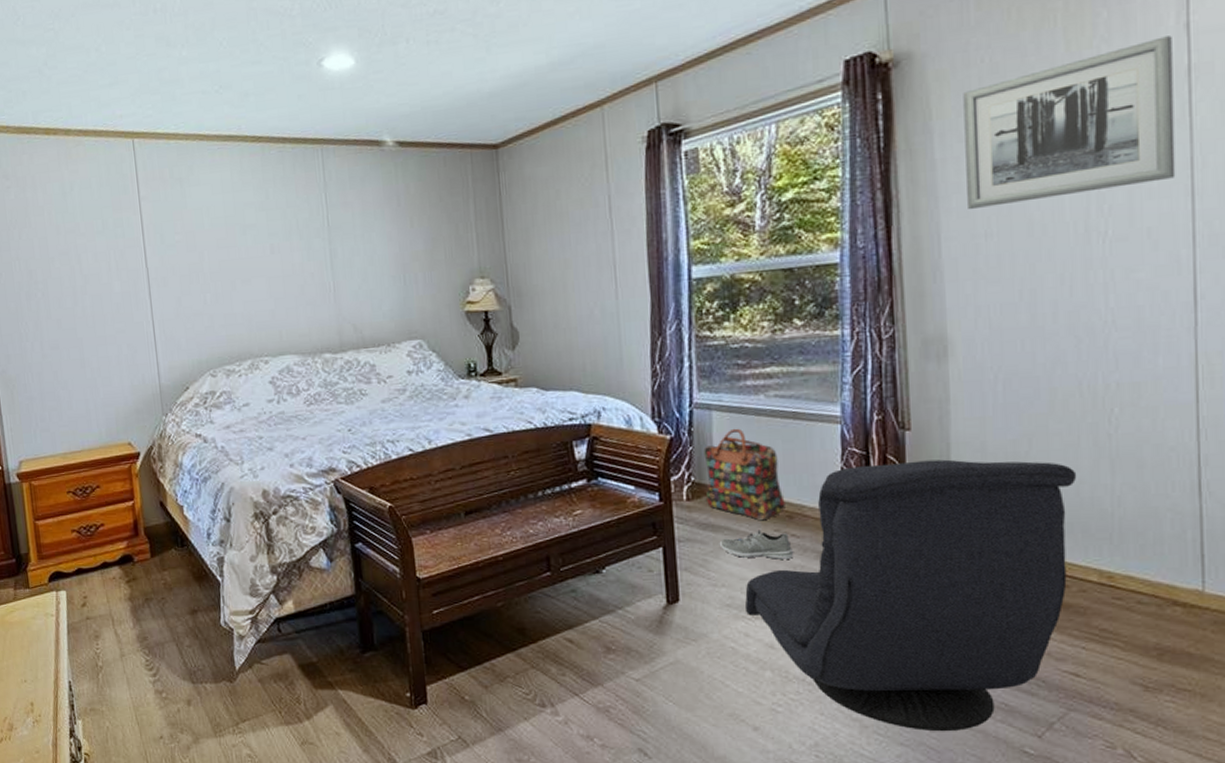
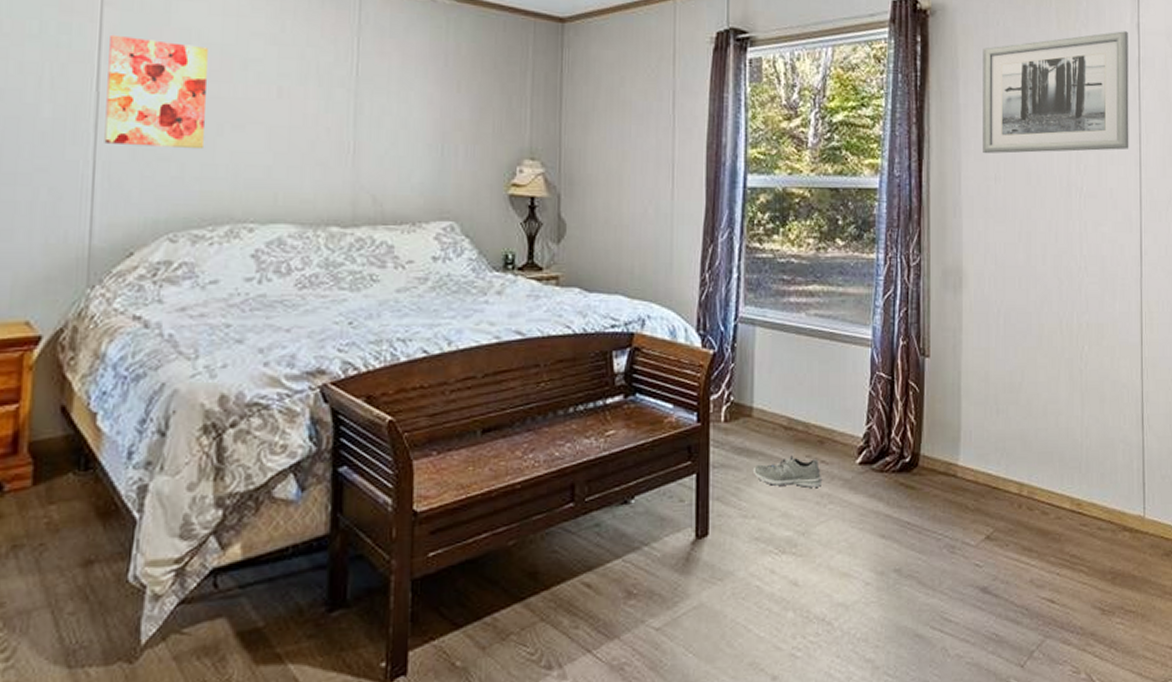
wall art: none [148,221,225,307] -> present [104,34,208,150]
backpack: present [704,428,785,520] -> none [744,346,817,445]
chair: present [744,459,1077,732] -> none [772,387,1057,668]

